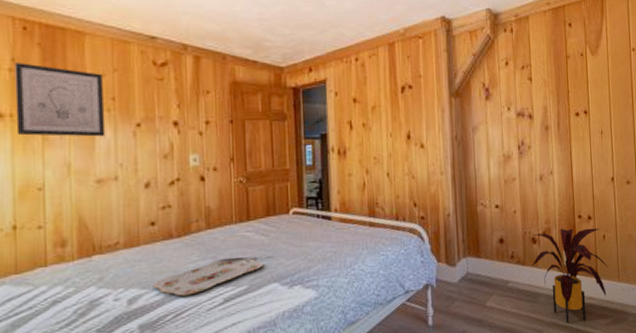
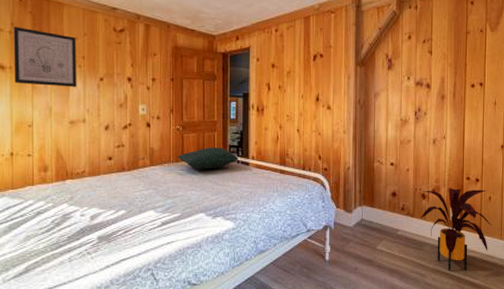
serving tray: present [153,257,264,296] -> none [109,190,194,217]
pillow: none [241,200,319,230] -> present [177,147,239,170]

